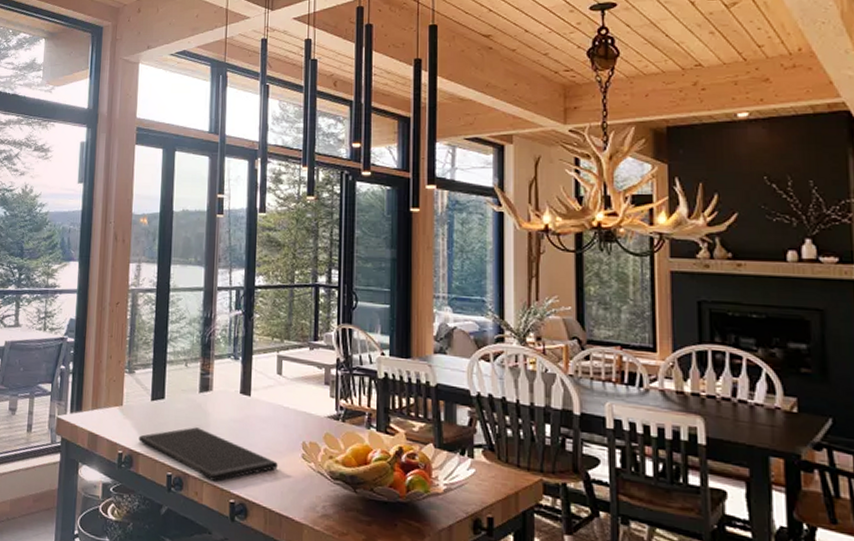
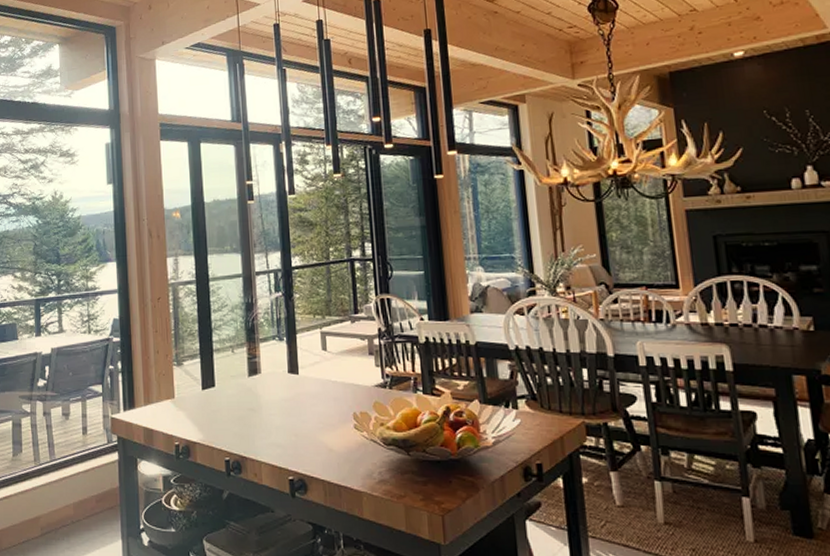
cutting board: present [138,427,278,481] -> none [193,411,332,461]

